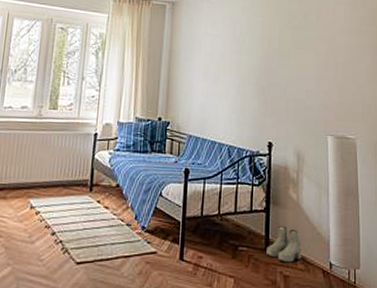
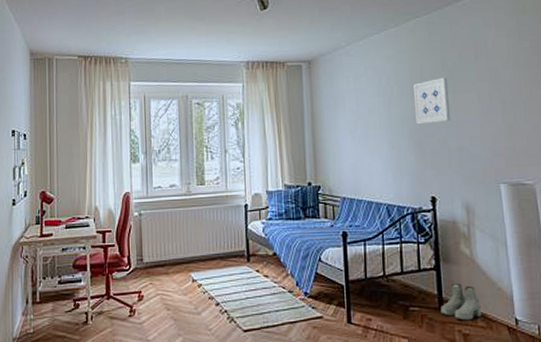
wall art: none [262,33,293,74] -> present [414,77,451,125]

